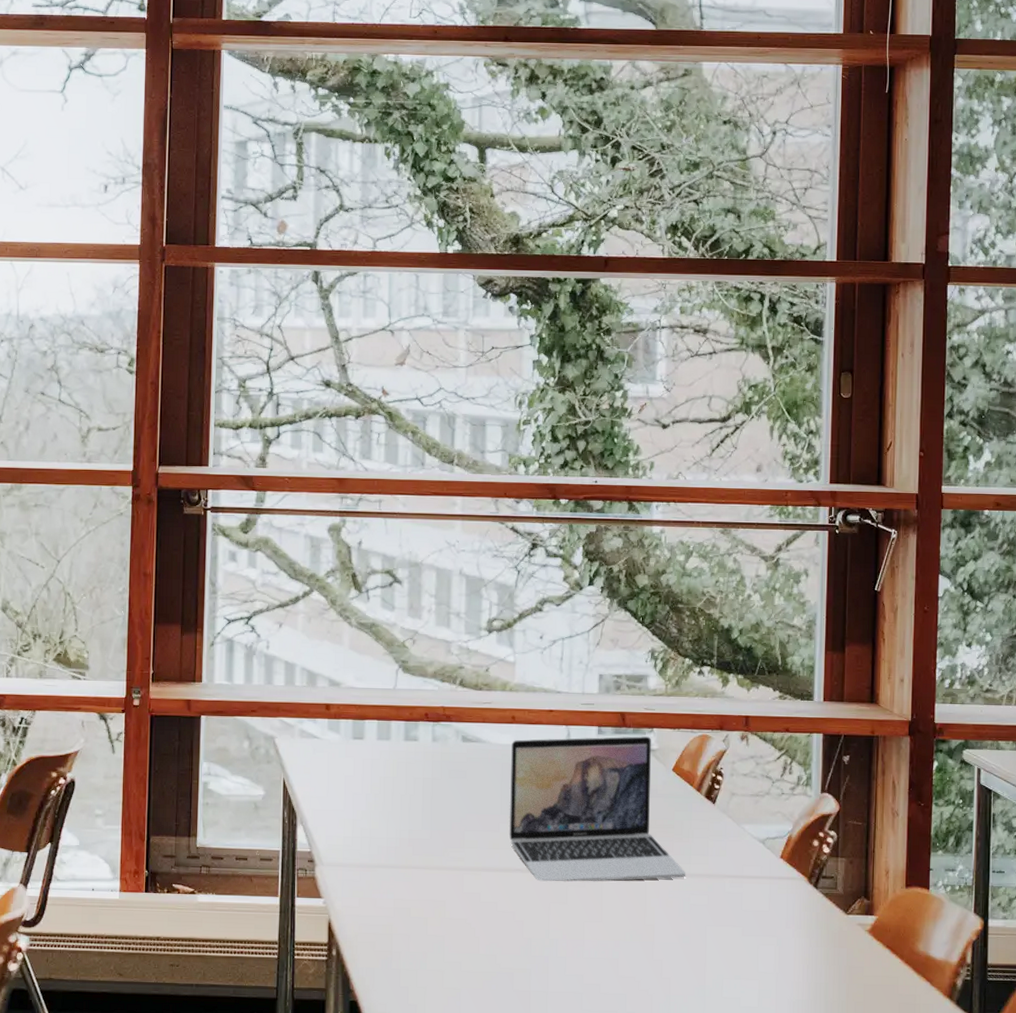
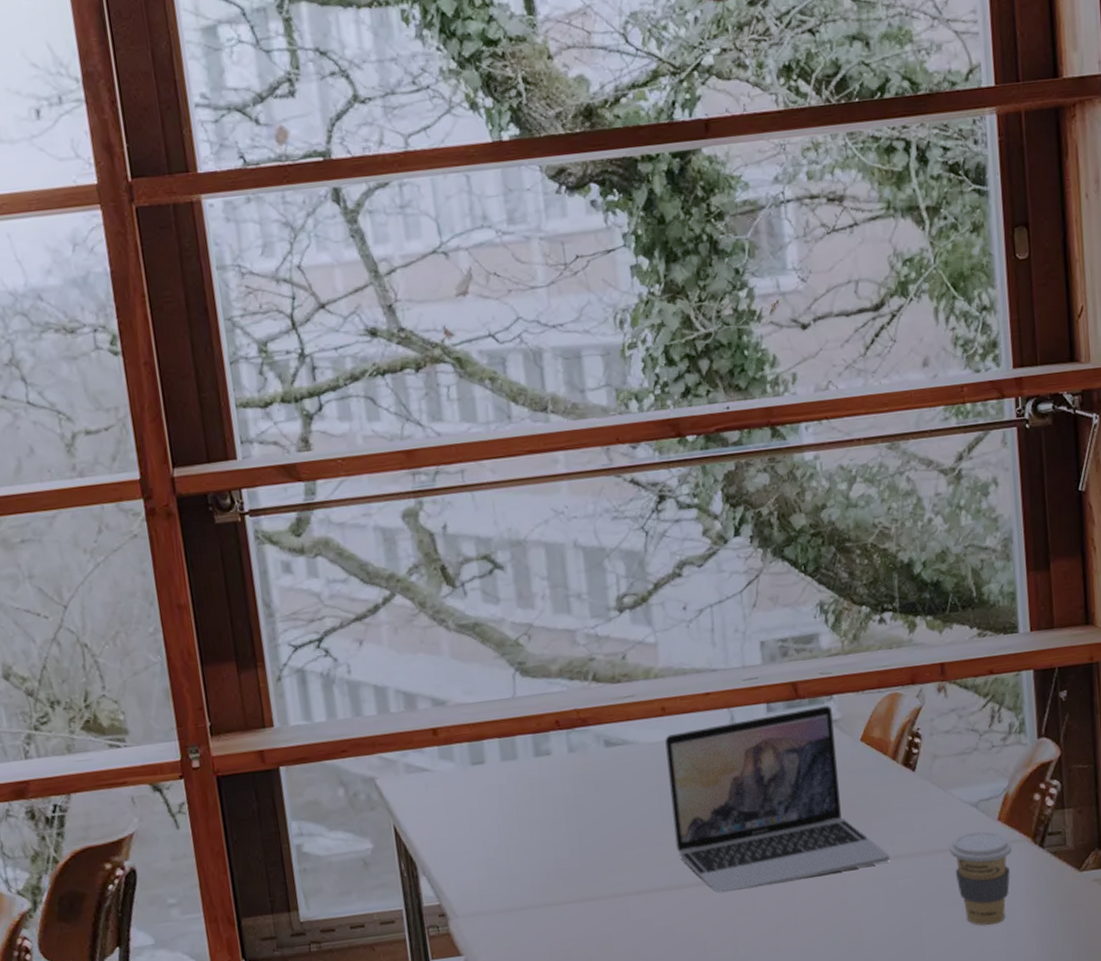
coffee cup: none [737,864,790,949] -> present [949,831,1012,926]

